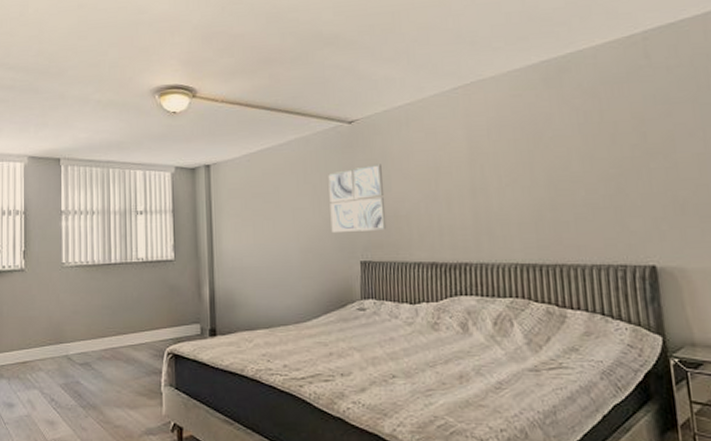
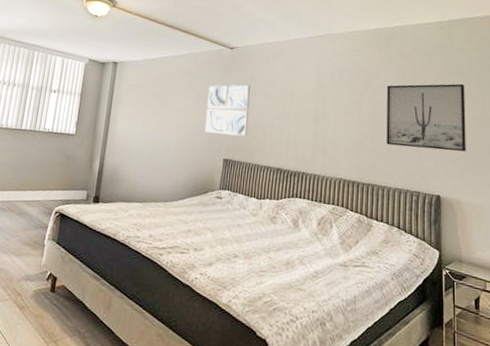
wall art: none [565,114,687,211] -> present [386,83,466,152]

